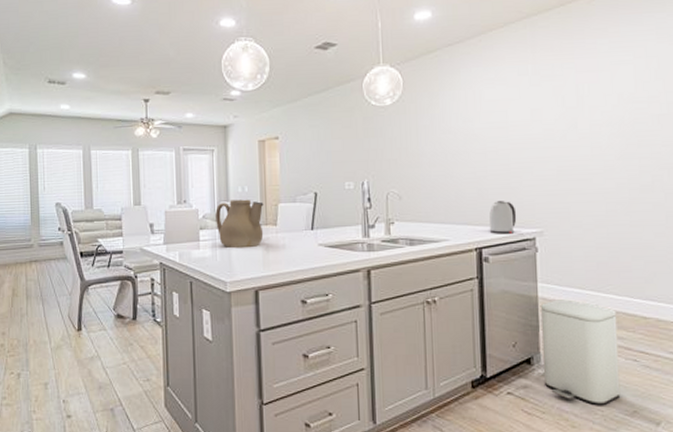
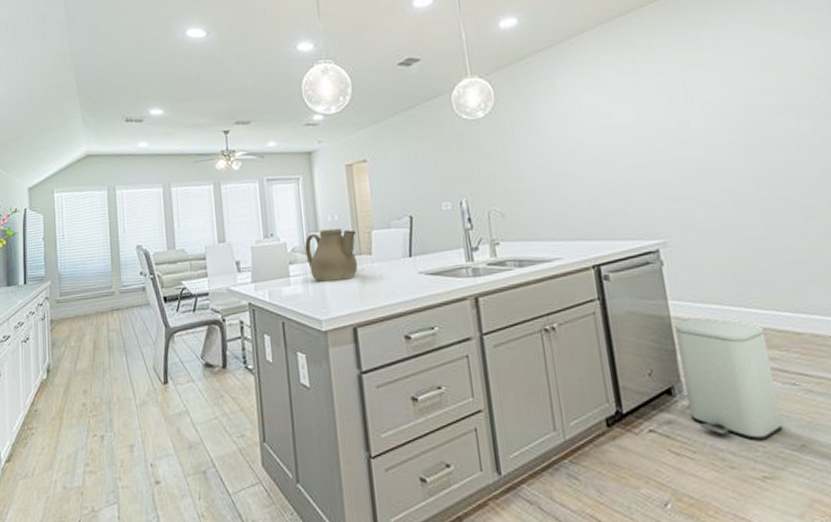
kettle: present [489,201,517,234] -> none [603,211,636,249]

